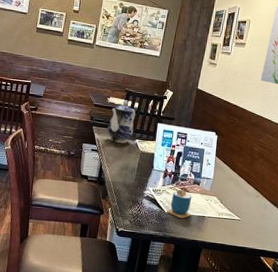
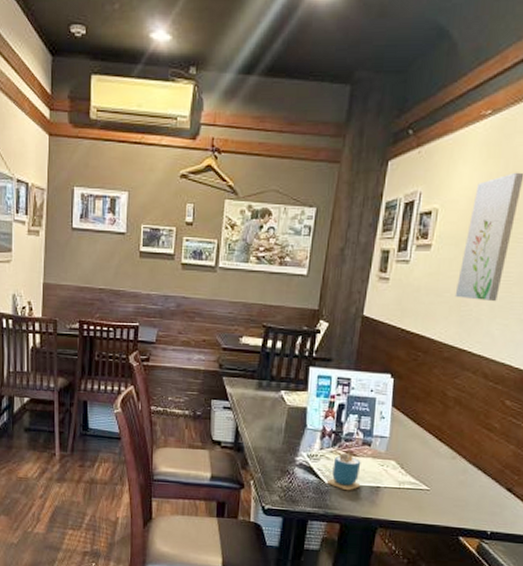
teapot: present [107,100,136,144] -> none [242,339,278,397]

